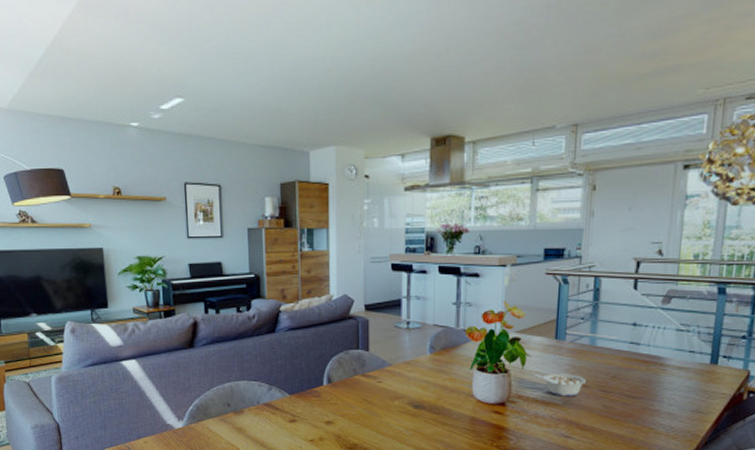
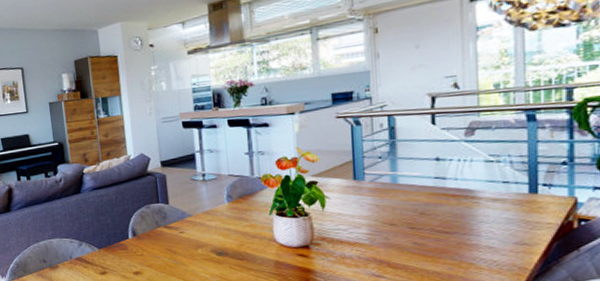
legume: present [535,372,586,397] -> none [336,212,392,236]

